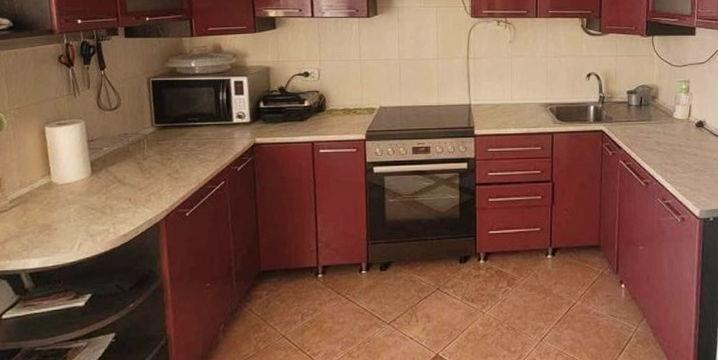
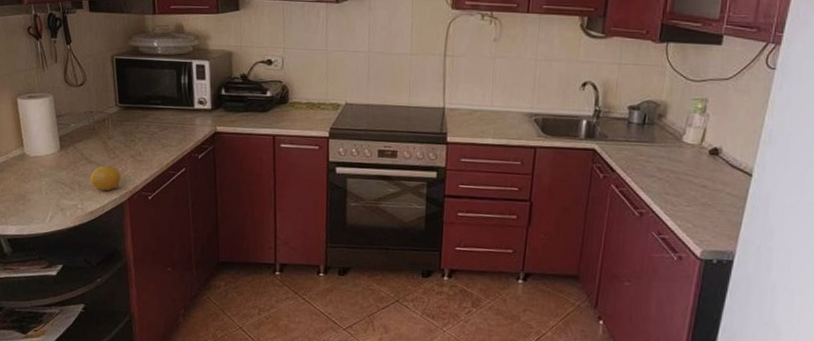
fruit: none [123,186,157,212] -> present [89,165,121,191]

